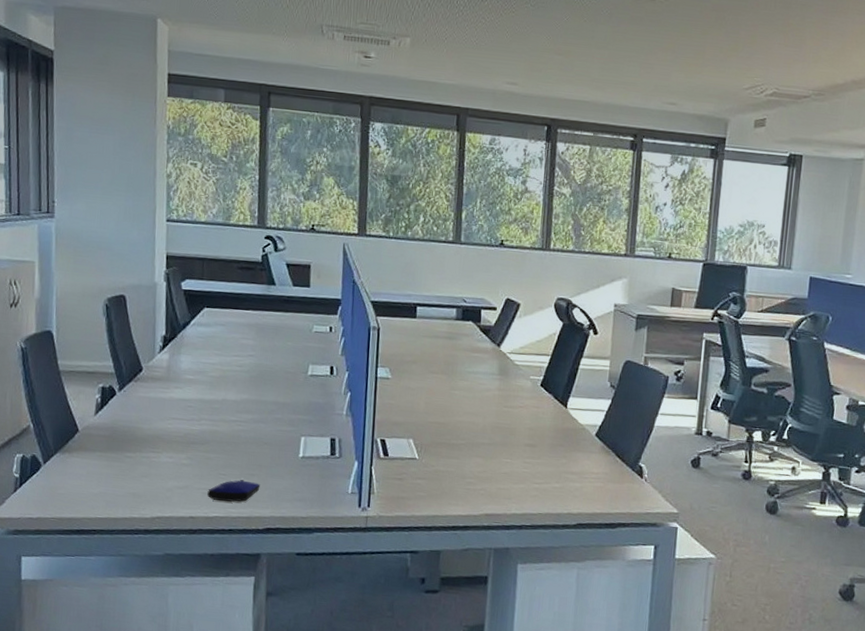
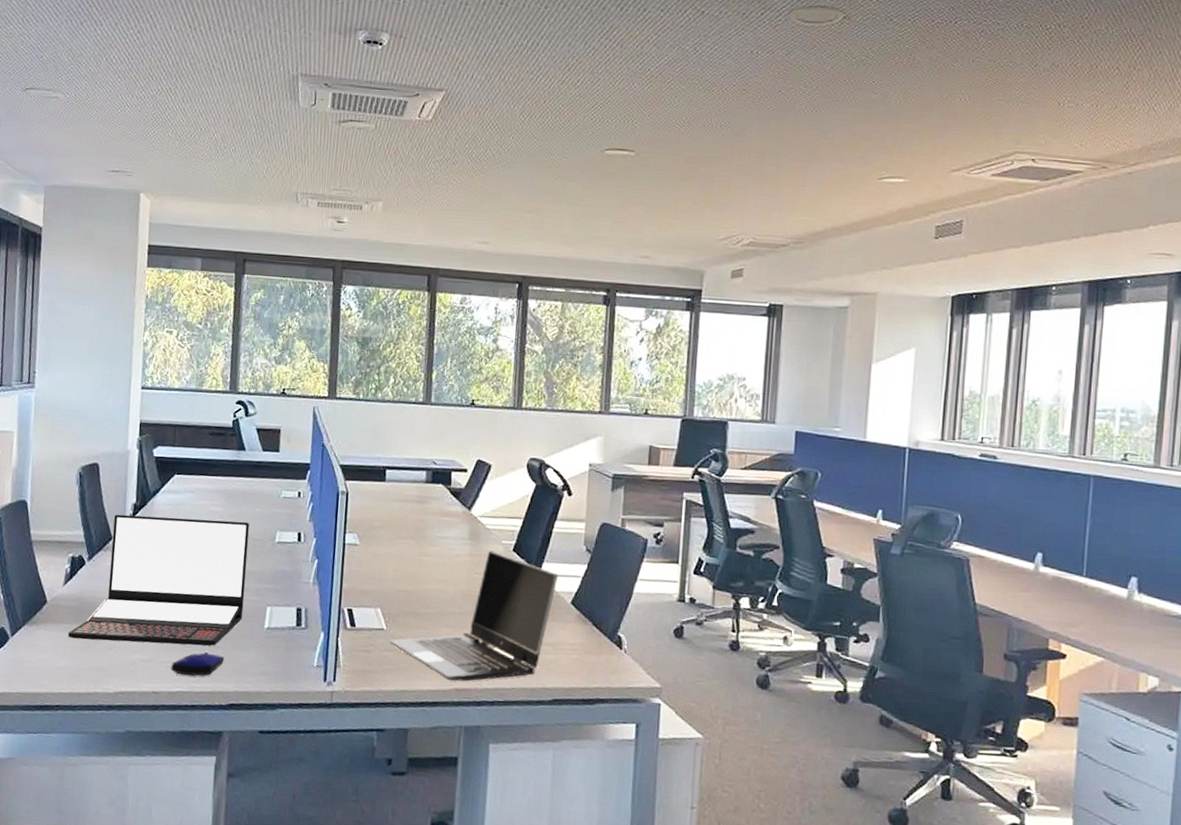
laptop: none [102,346,282,474] -> present [68,514,250,646]
laptop computer: none [422,385,584,507] -> present [389,550,559,682]

